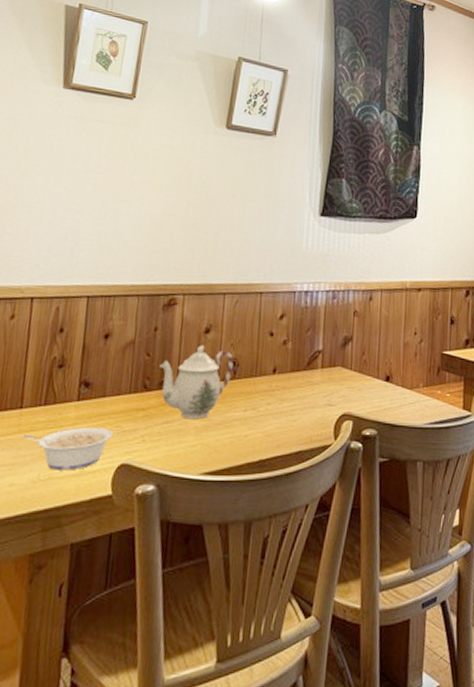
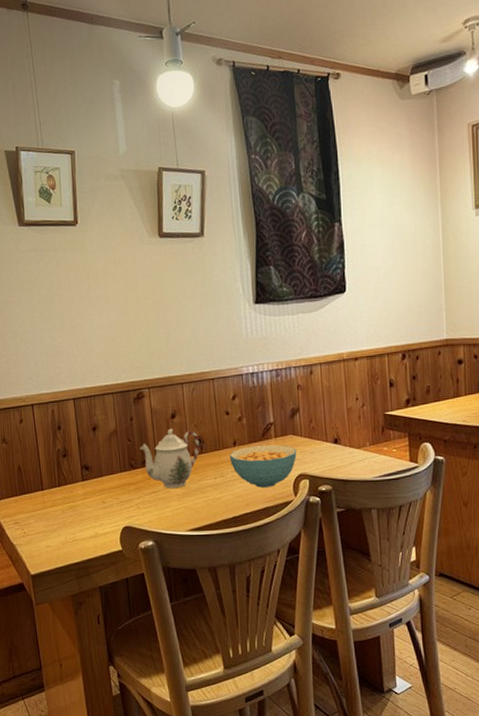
legume: present [23,427,113,471] -> none [48,500,114,534]
cereal bowl: none [265,375,344,427] -> present [229,444,297,488]

